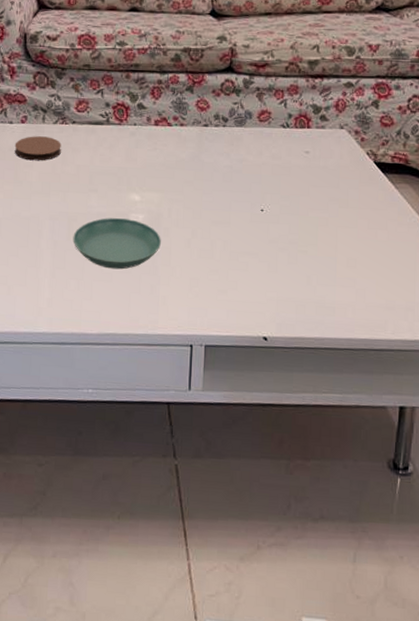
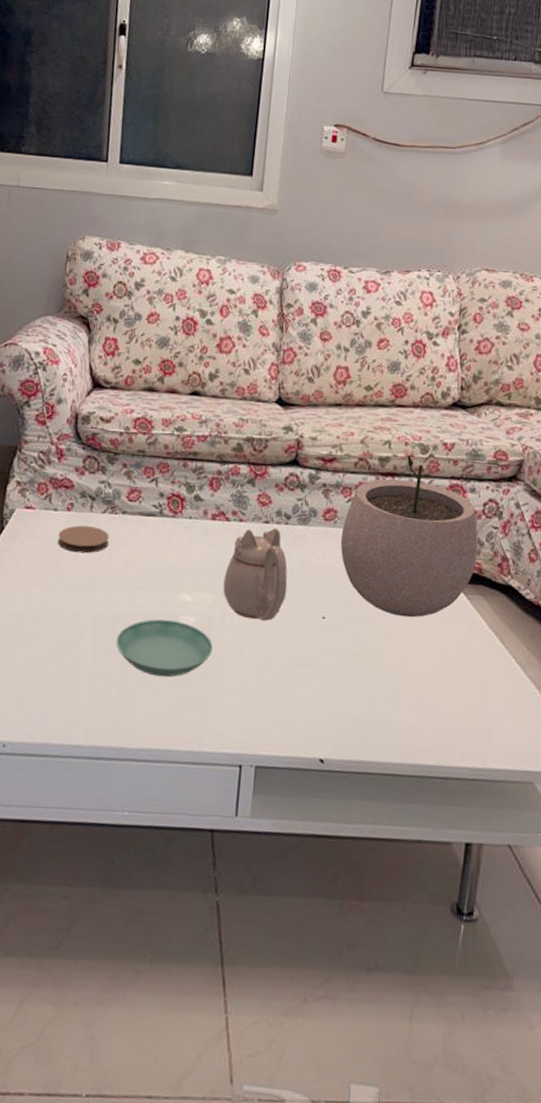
teapot: none [168,131,227,215] -> present [223,528,288,621]
plant pot: none [275,54,404,207] -> present [340,452,478,618]

